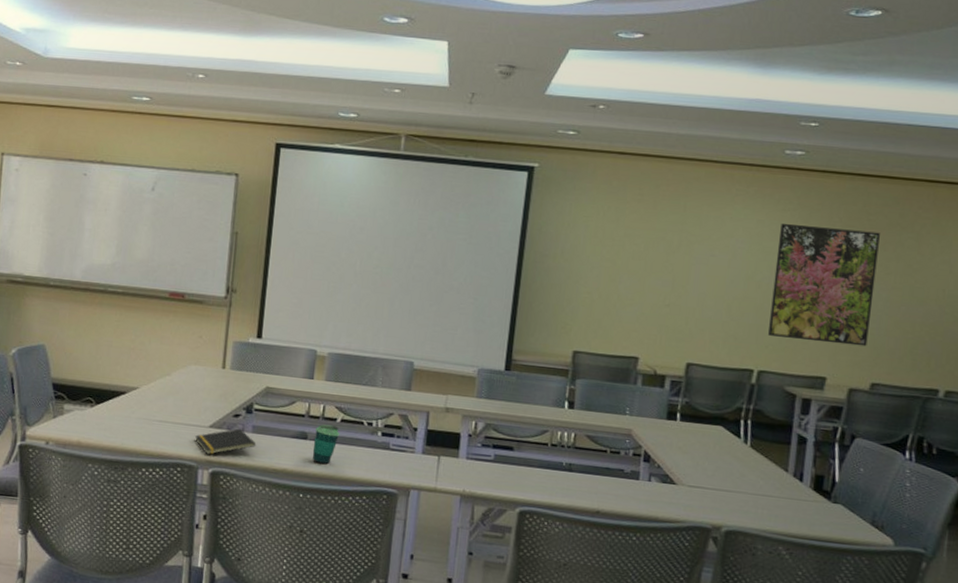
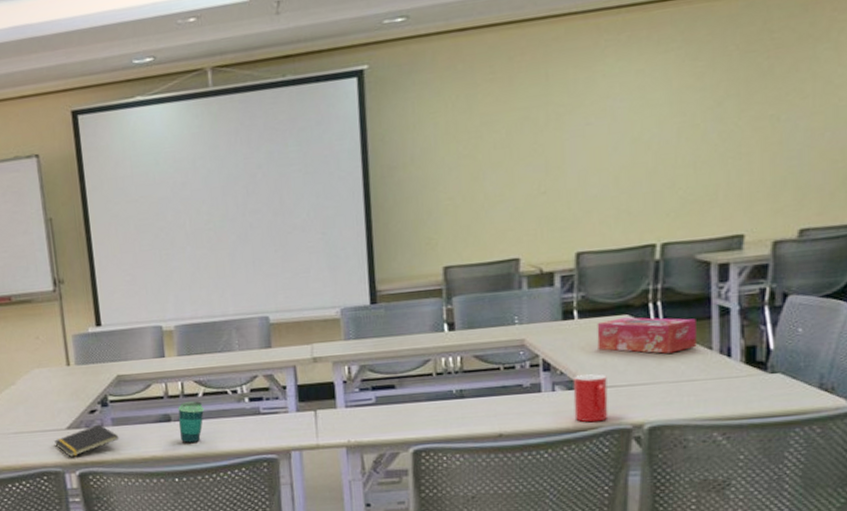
cup: none [664,471,697,517] -> present [573,374,608,423]
tissue box: none [692,427,778,468] -> present [597,317,697,354]
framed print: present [768,223,880,347] -> none [664,51,790,201]

